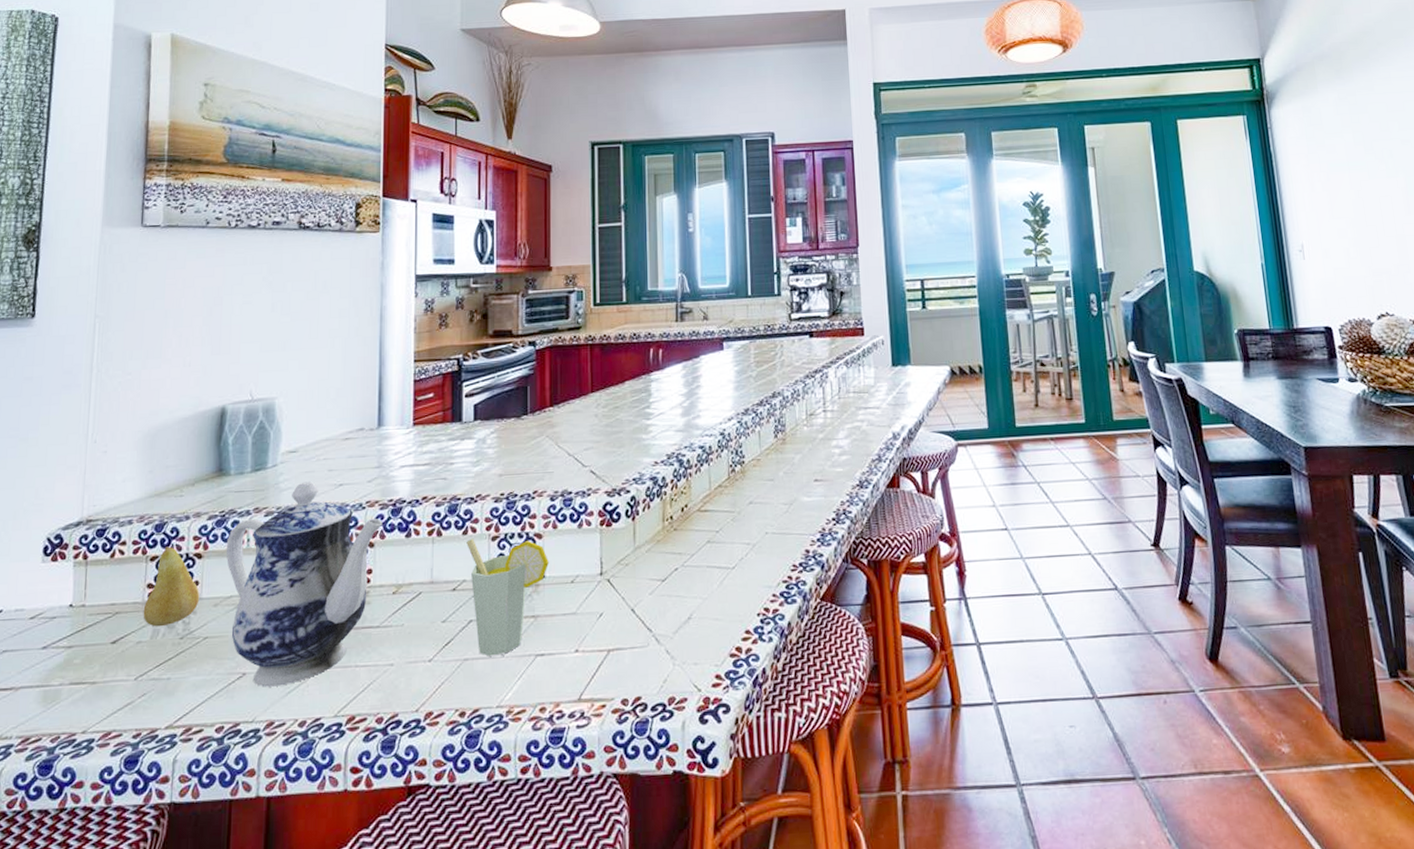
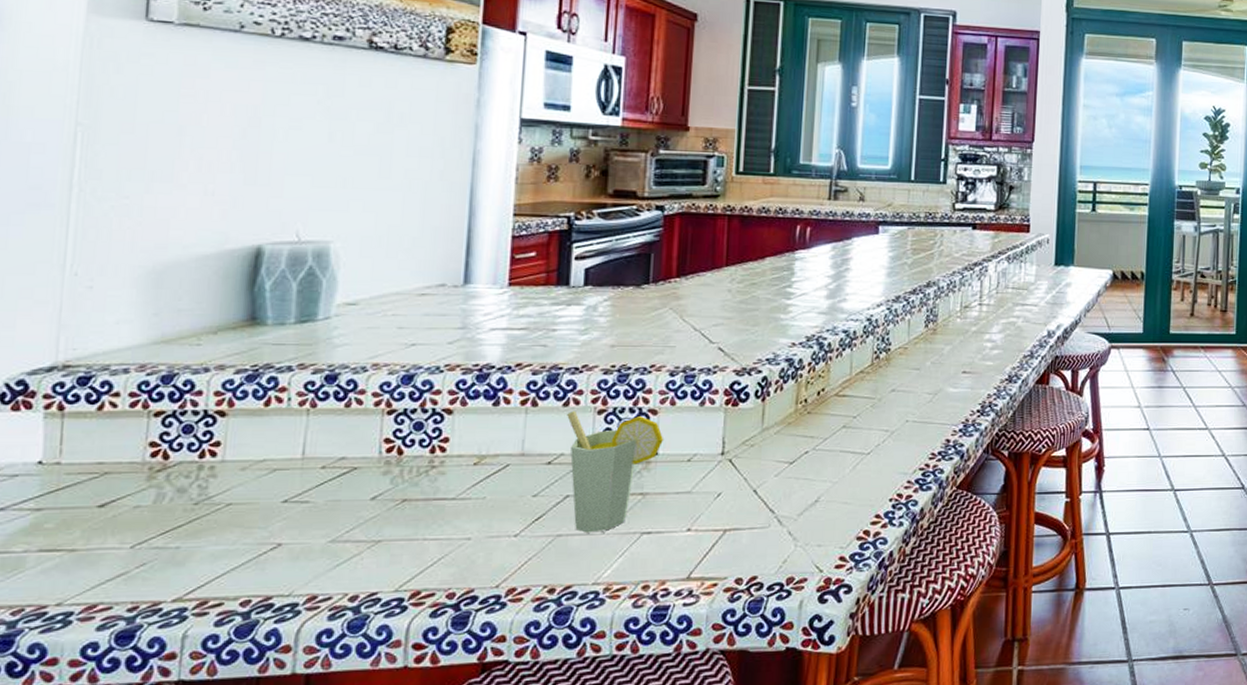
fruit: present [143,546,200,627] -> none [143,401,222,491]
teapot: present [226,481,383,687] -> none [258,338,465,559]

